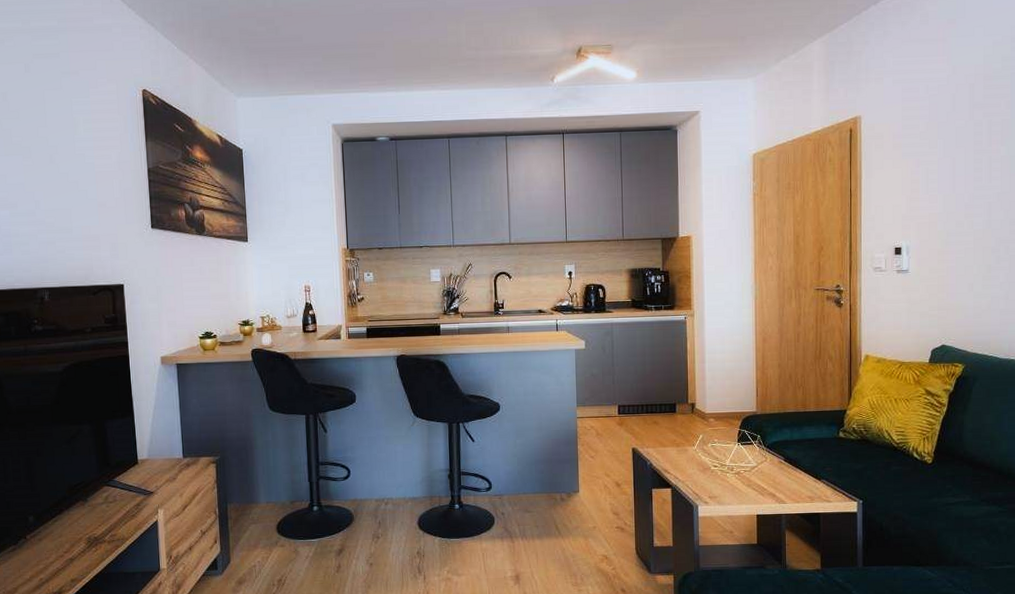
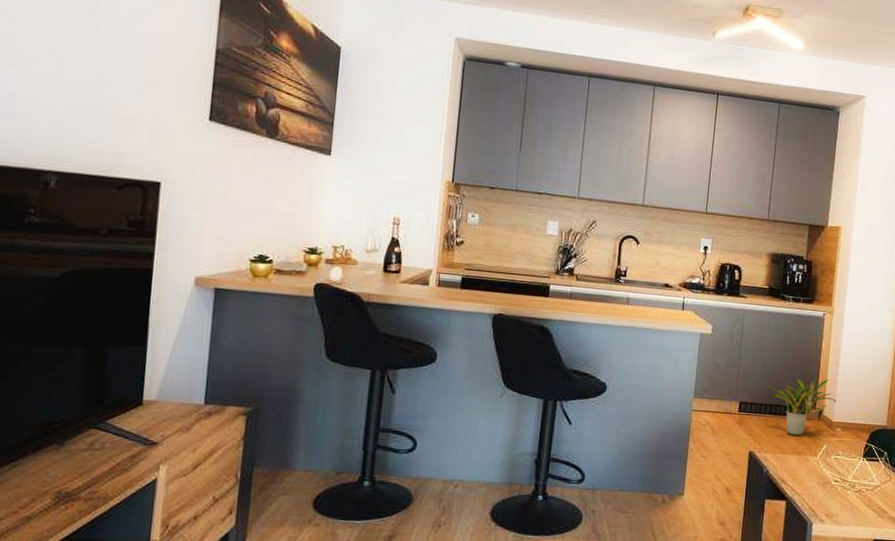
potted plant: none [641,375,707,430] -> present [767,378,837,437]

